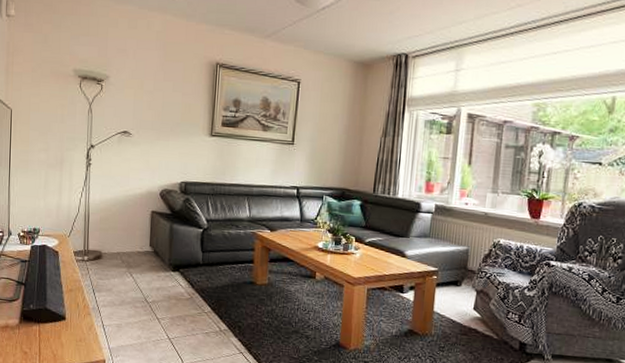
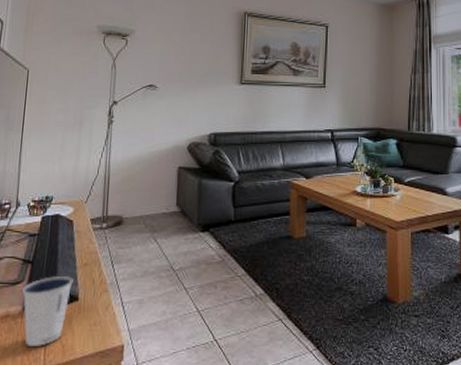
dixie cup: none [18,297,61,354] -> present [22,275,73,346]

